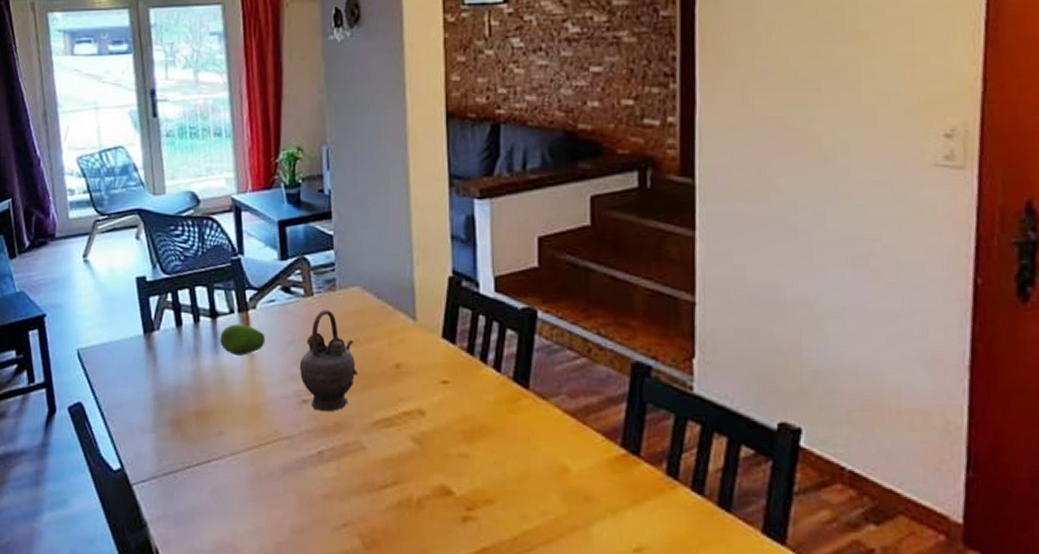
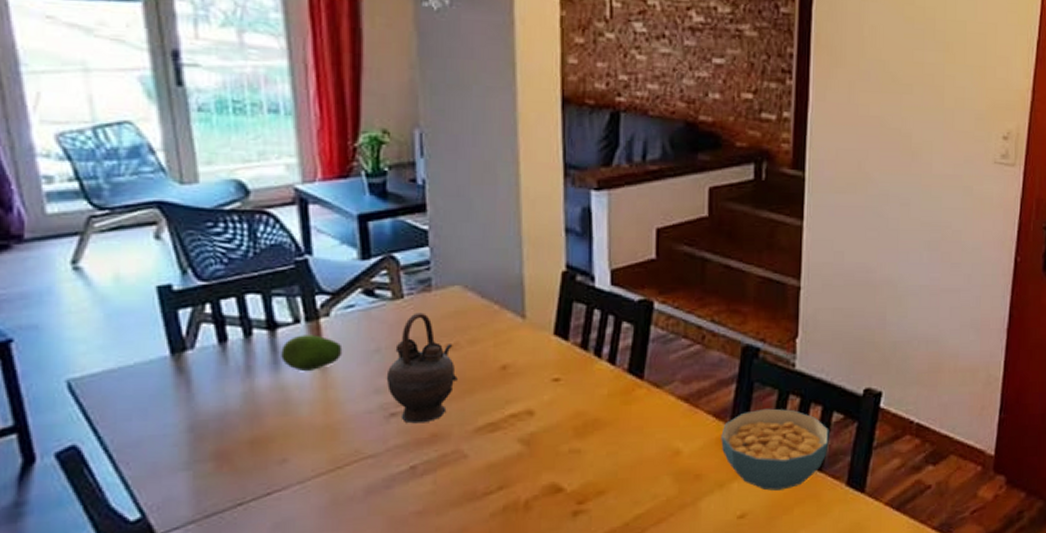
cereal bowl: none [612,433,738,528] -> present [721,408,829,491]

